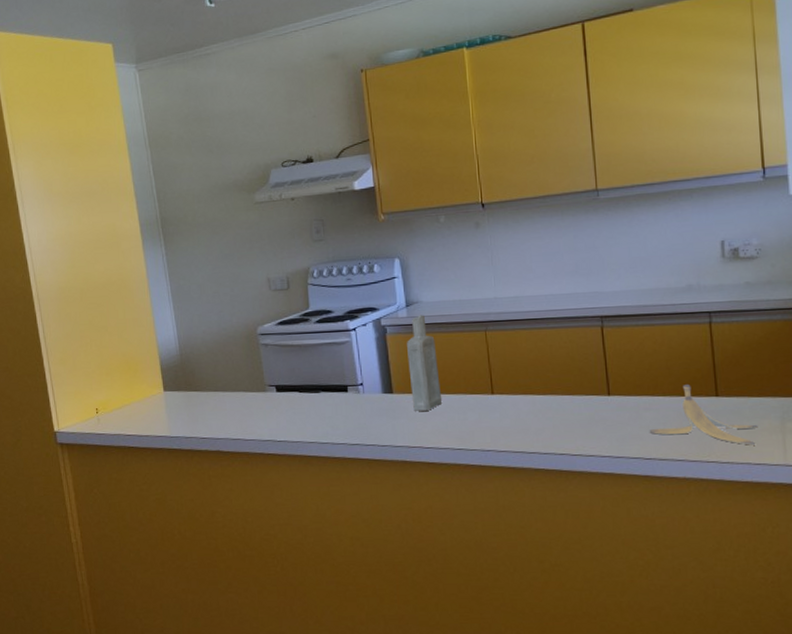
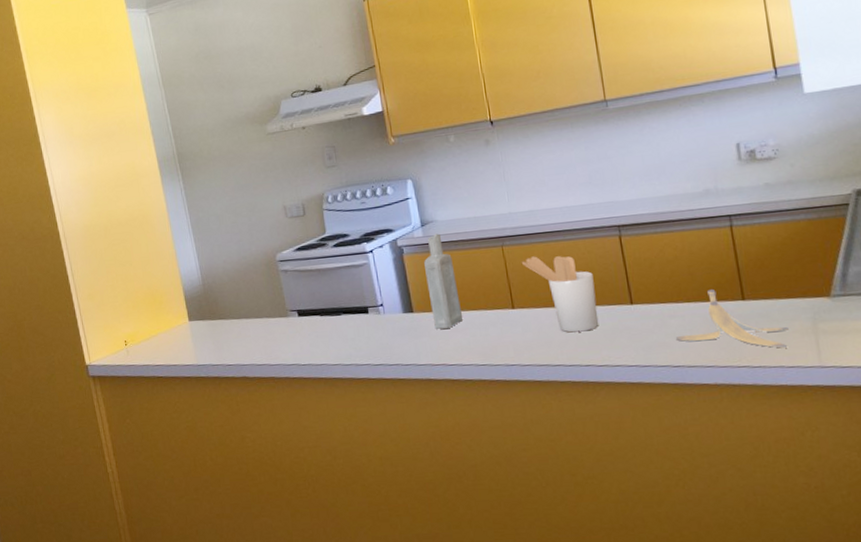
utensil holder: none [504,342,575,421] -> present [522,256,598,333]

